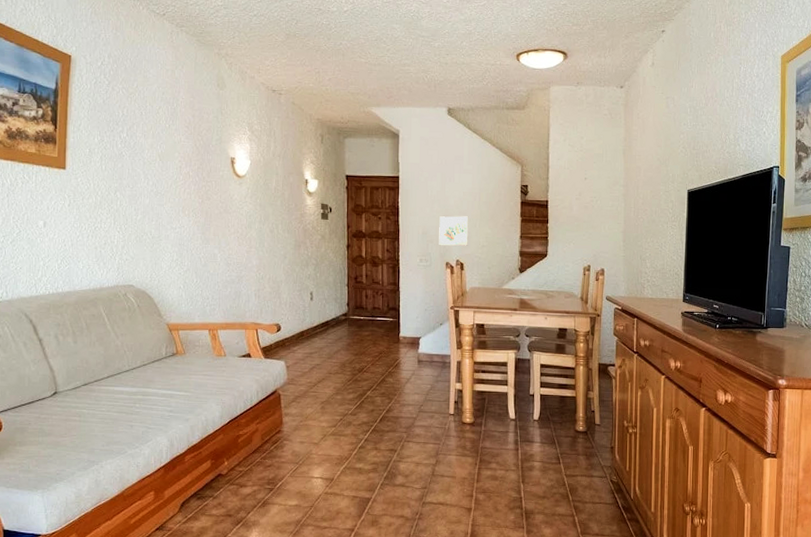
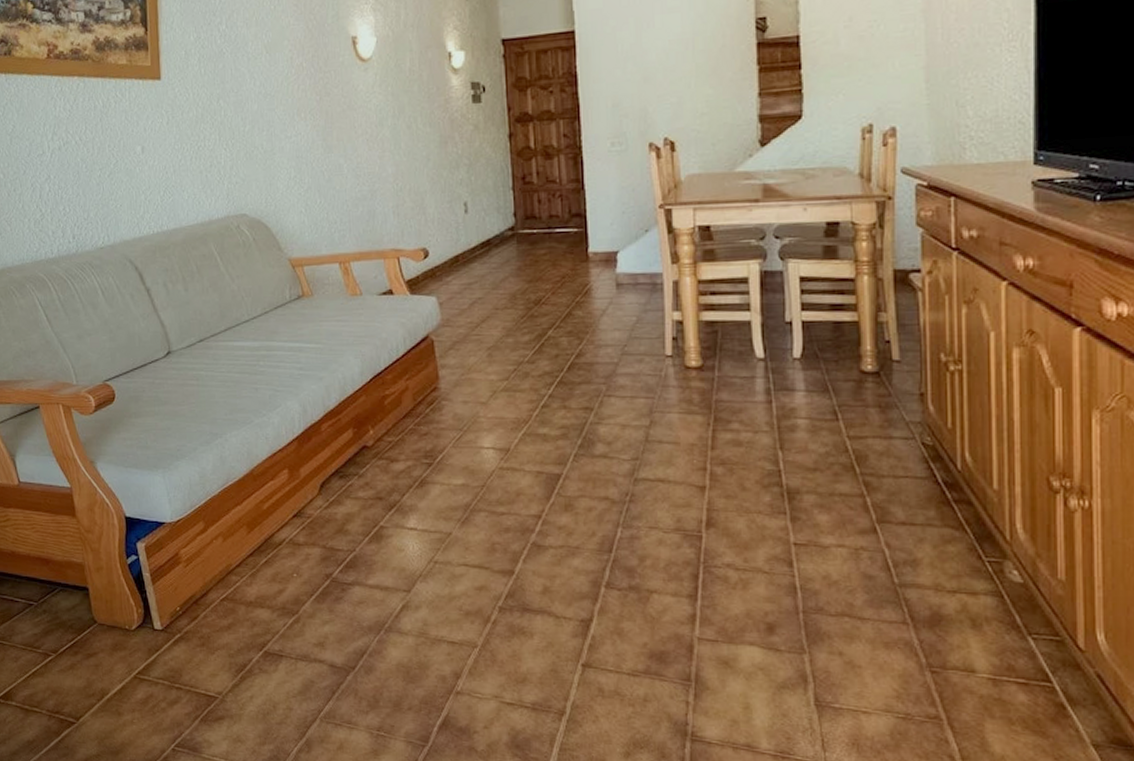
wall art: present [439,216,469,246] -> none [635,74,680,121]

